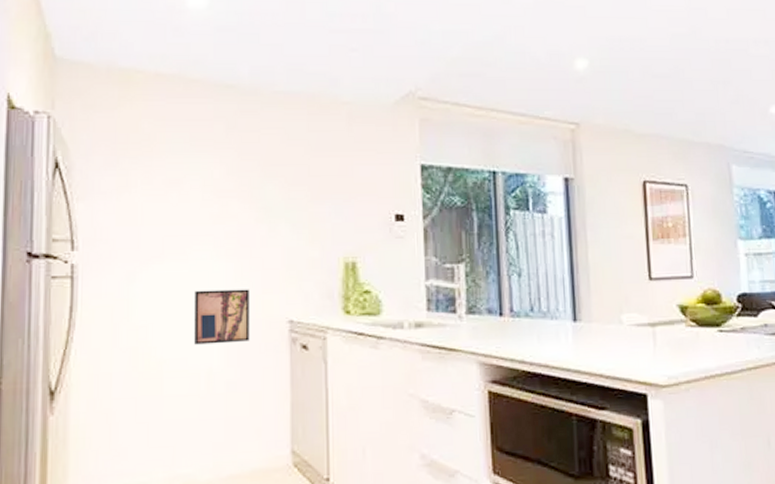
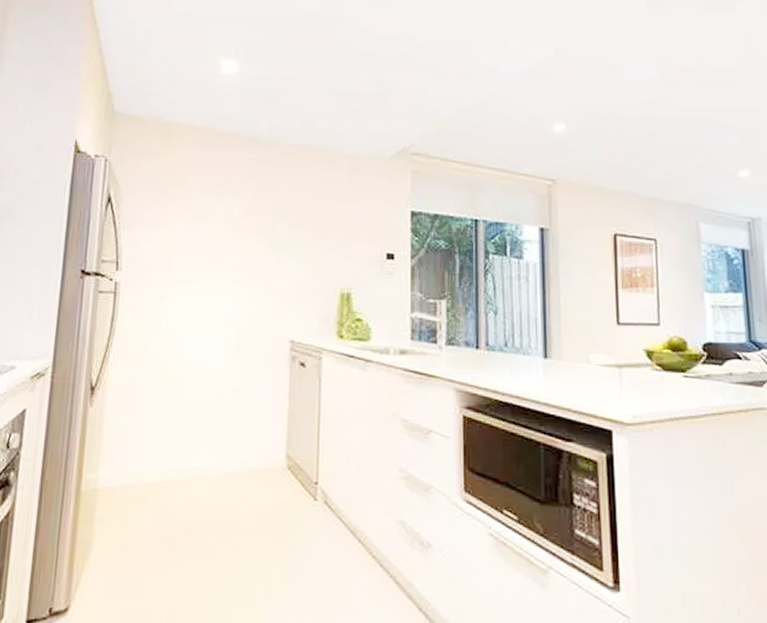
wall art: present [194,289,250,345] -> none [210,310,259,357]

